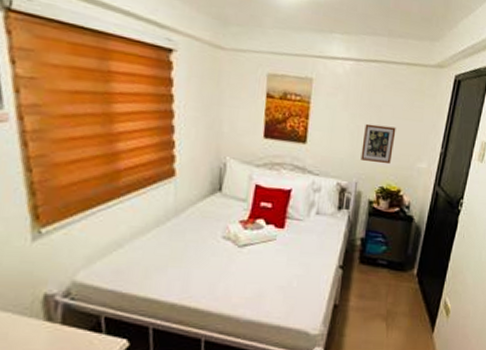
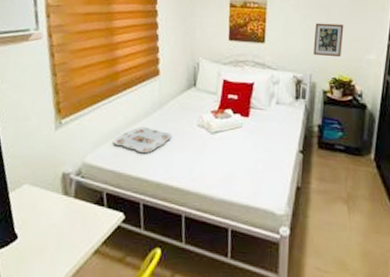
serving tray: none [112,237,189,269] -> present [112,126,171,153]

